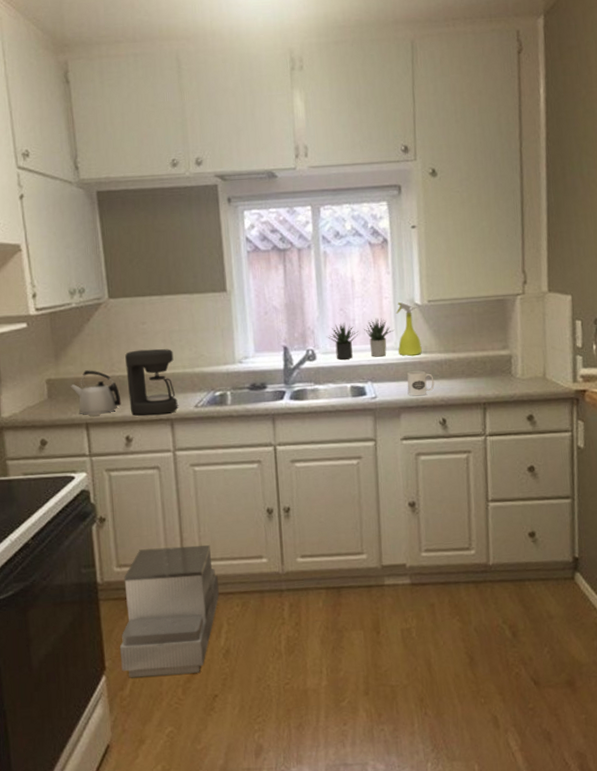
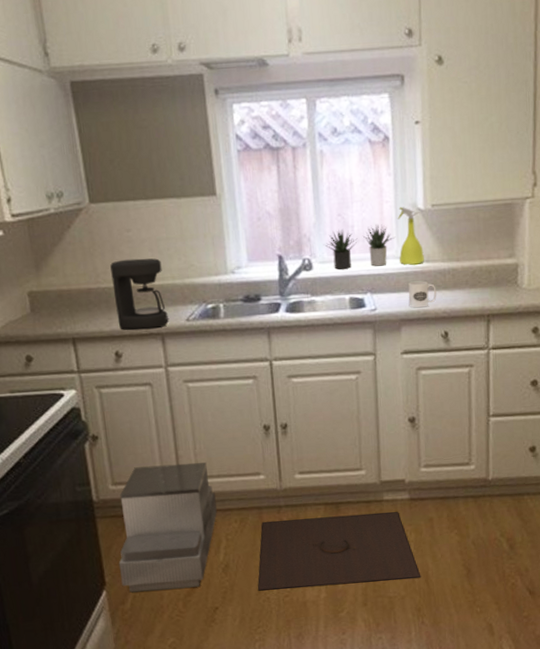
kettle: present [70,370,122,416] -> none [53,281,109,330]
floor mat: none [258,597,424,678] -> present [257,512,421,591]

